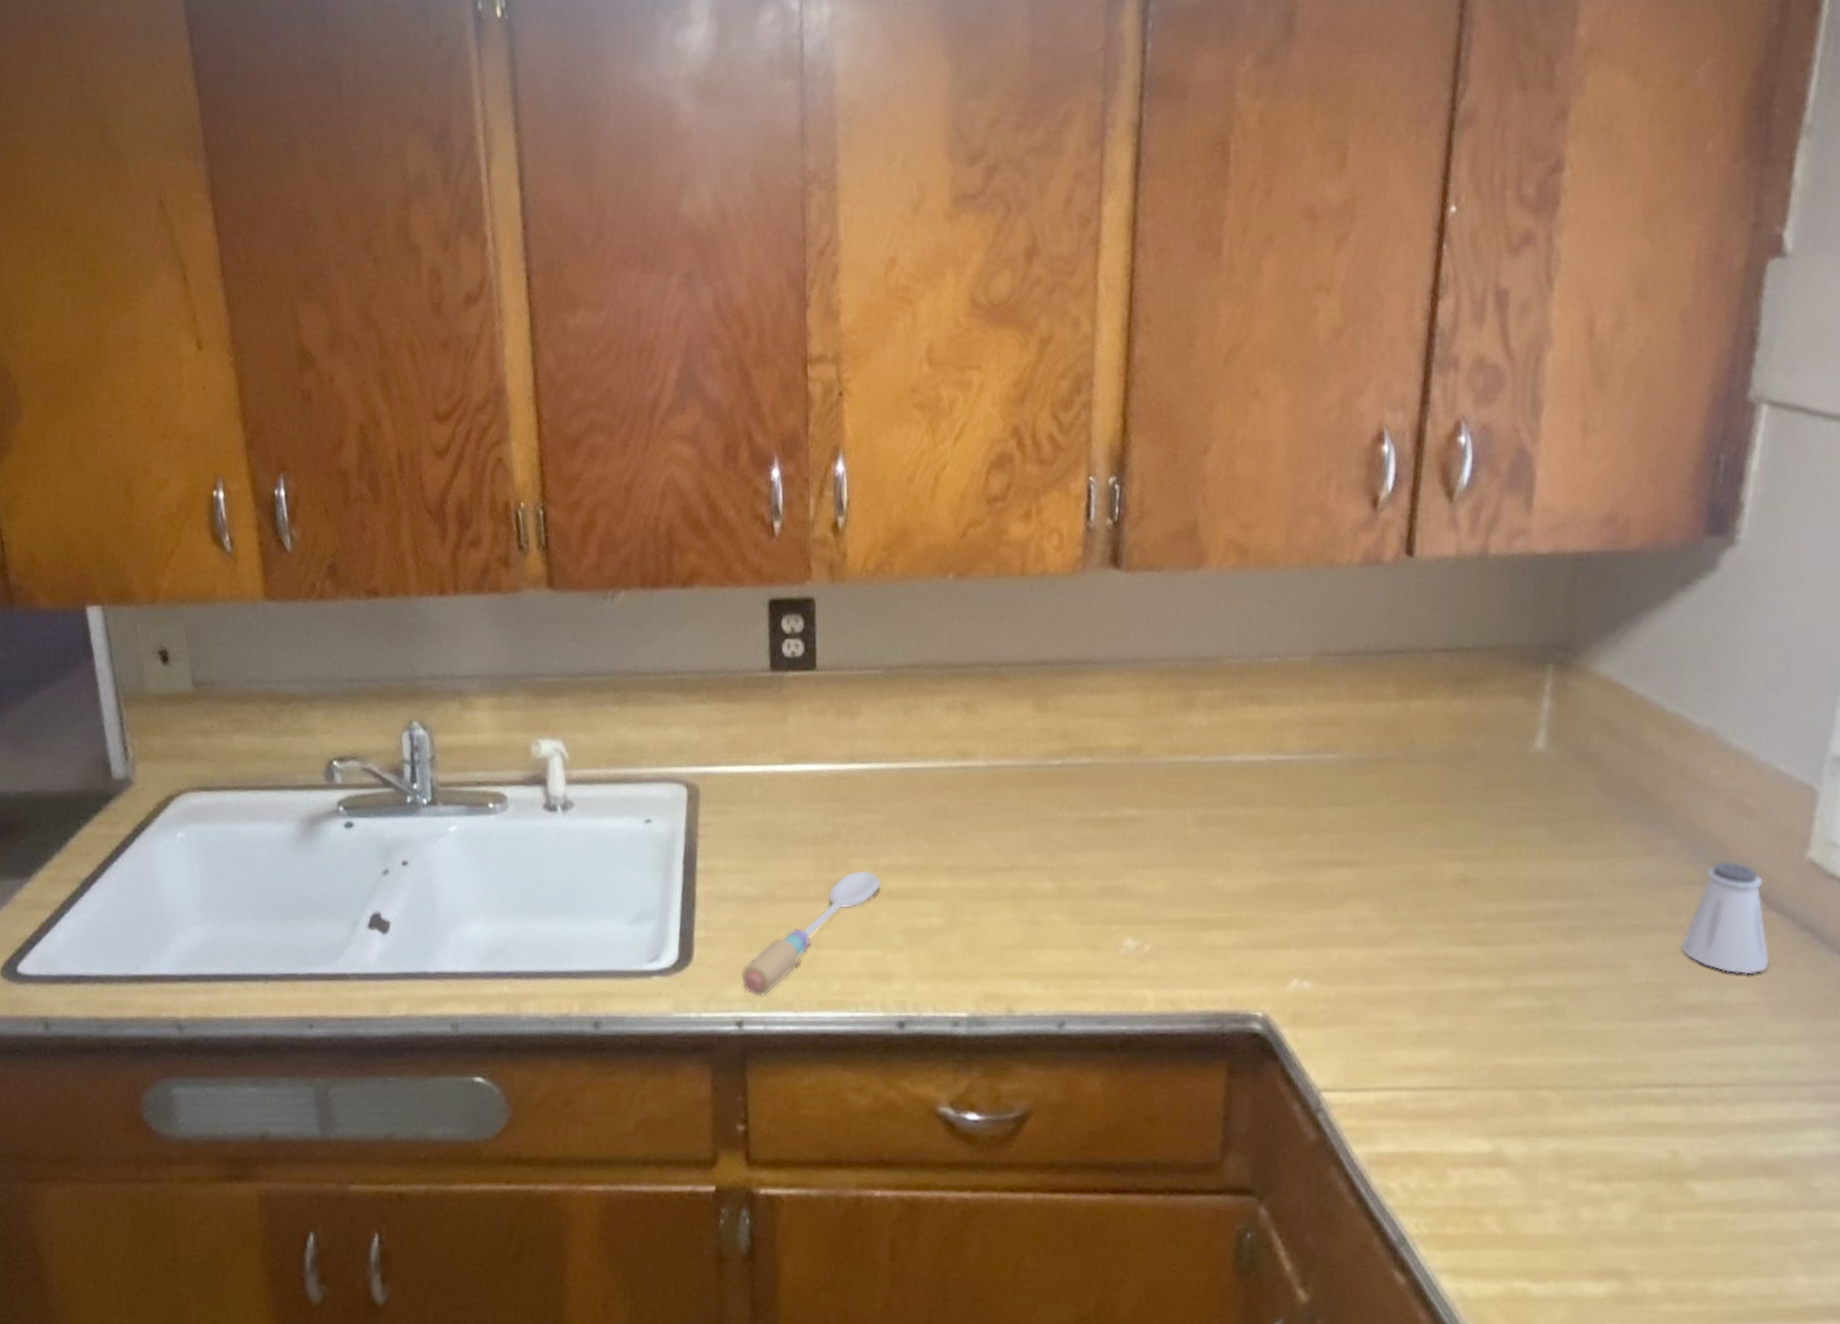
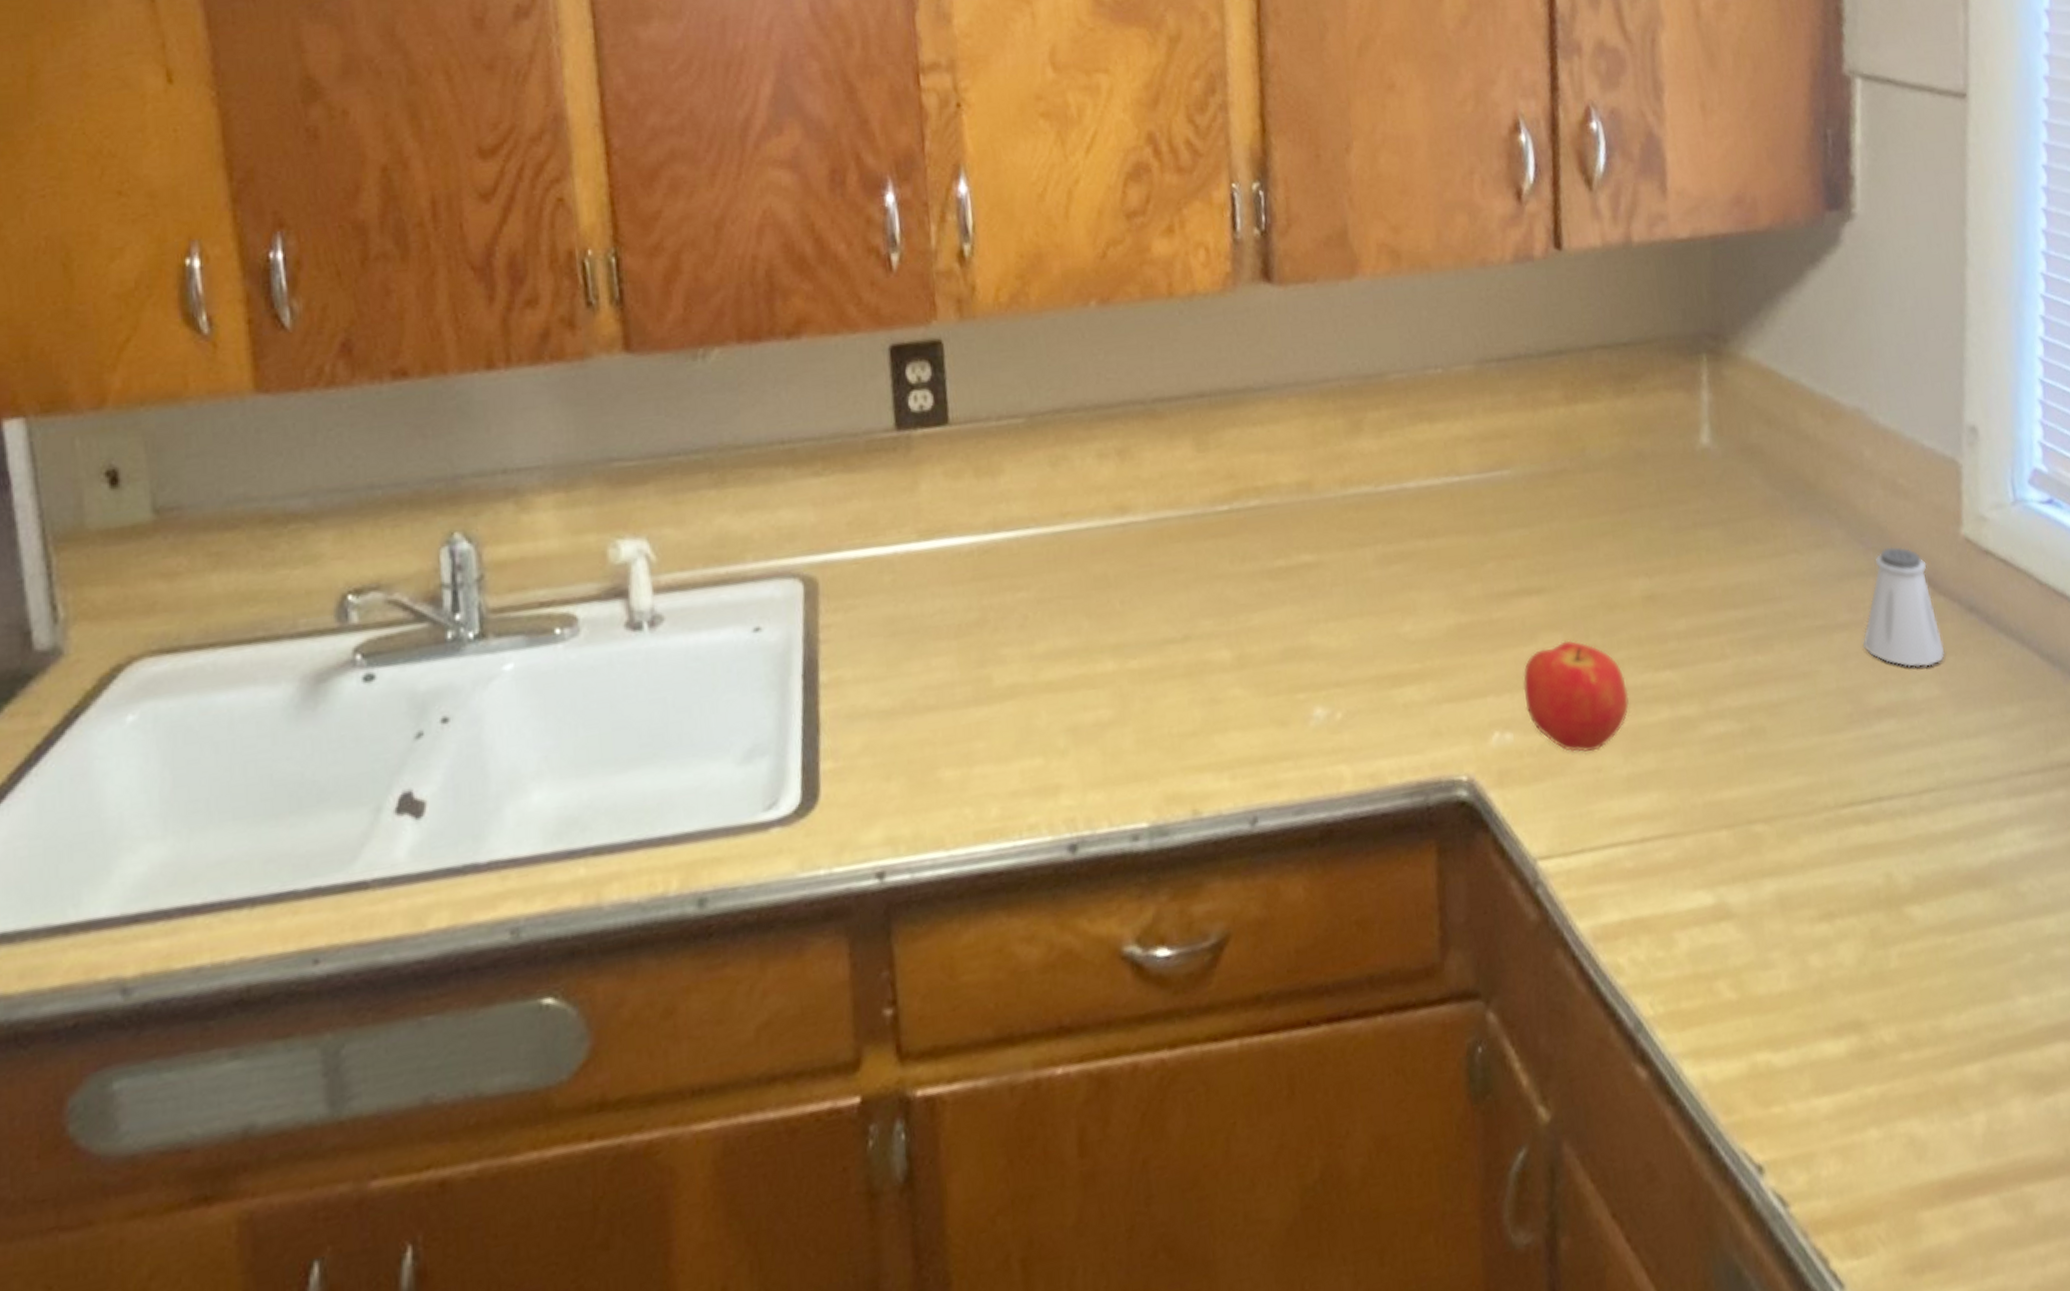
spoon: present [741,870,881,996] -> none [879,661,1039,837]
apple: none [1325,909,1430,1008] -> present [1523,640,1629,753]

